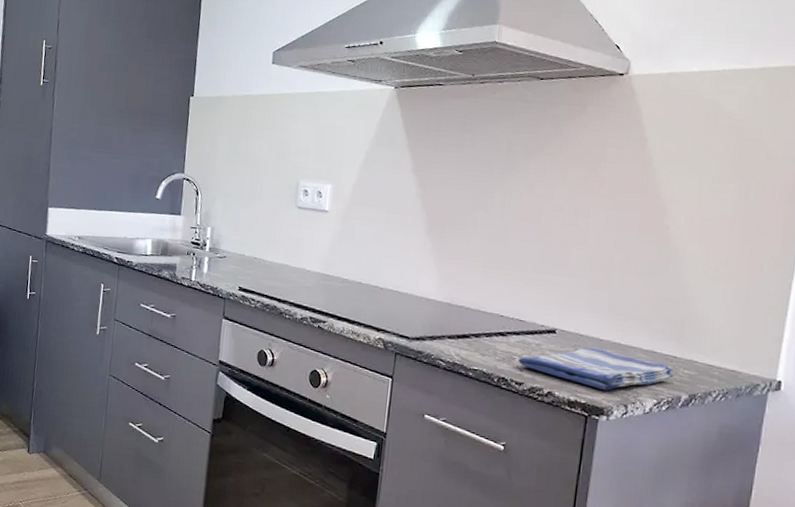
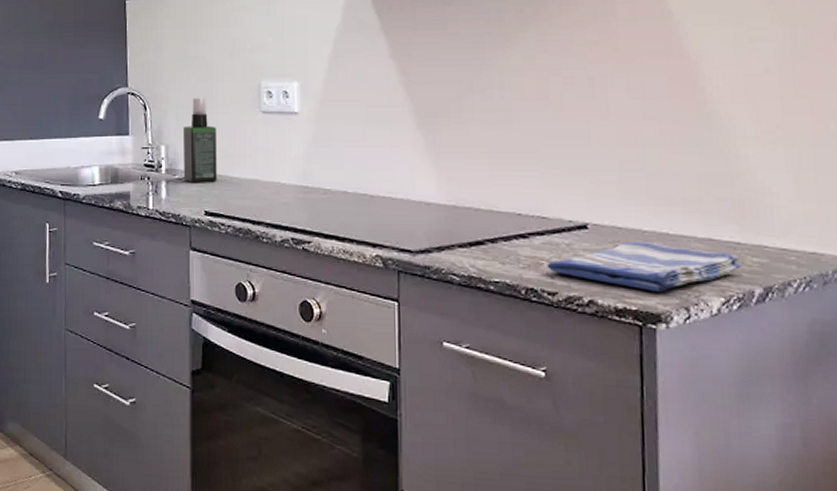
spray bottle: none [224,189,257,263] -> present [183,98,217,183]

